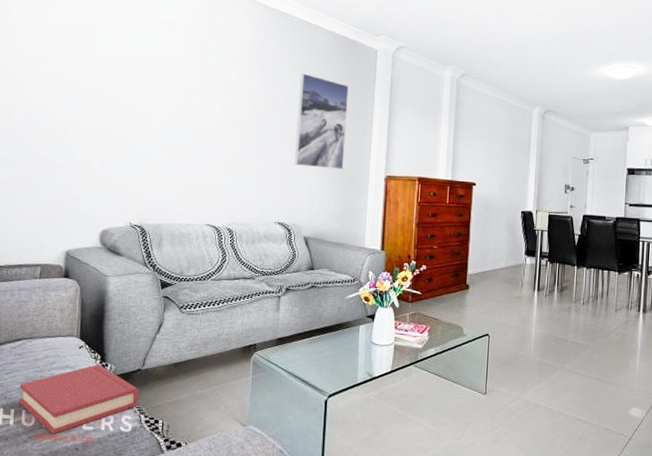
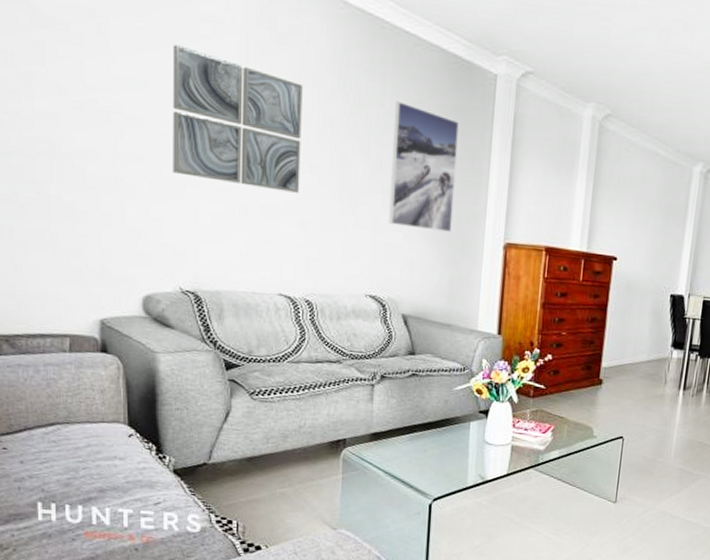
hardback book: present [18,364,139,434] -> none [59,455,206,533]
wall art: none [131,42,232,145] -> present [172,44,303,193]

